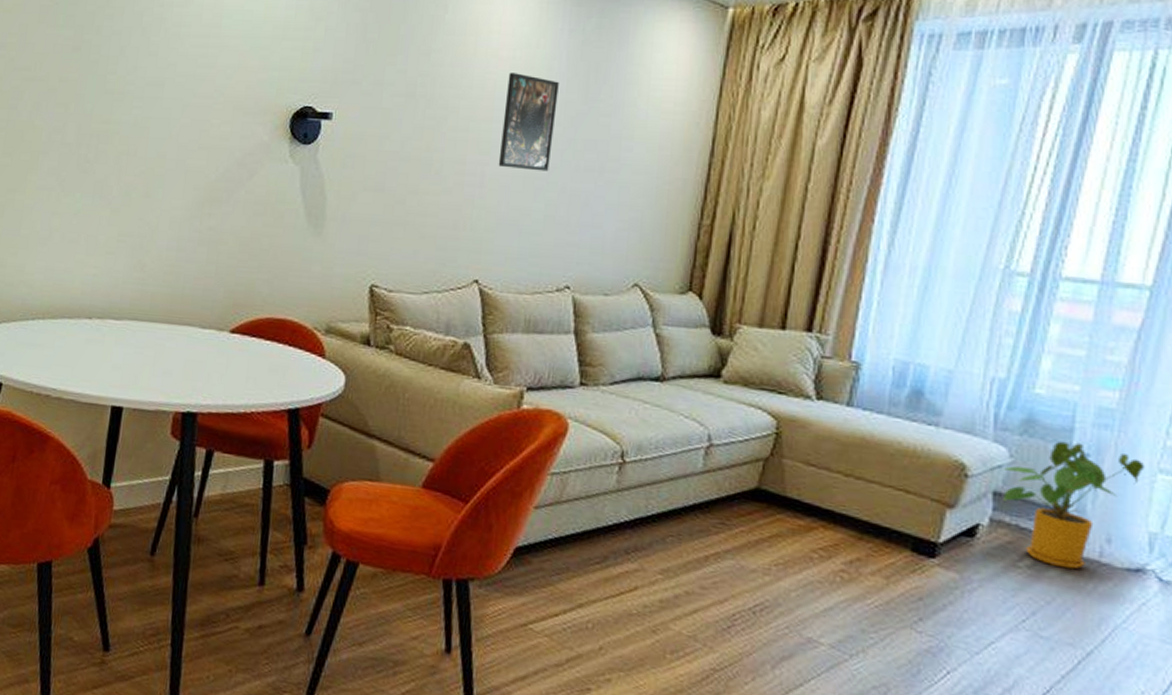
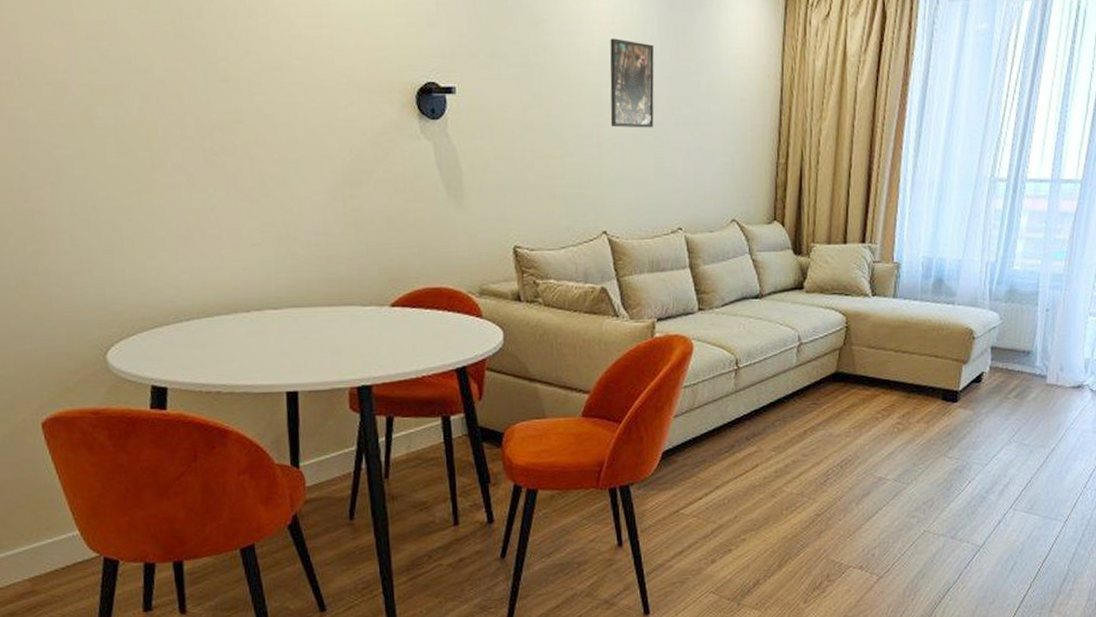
house plant: present [1002,441,1145,570] -> none [996,302,1081,394]

